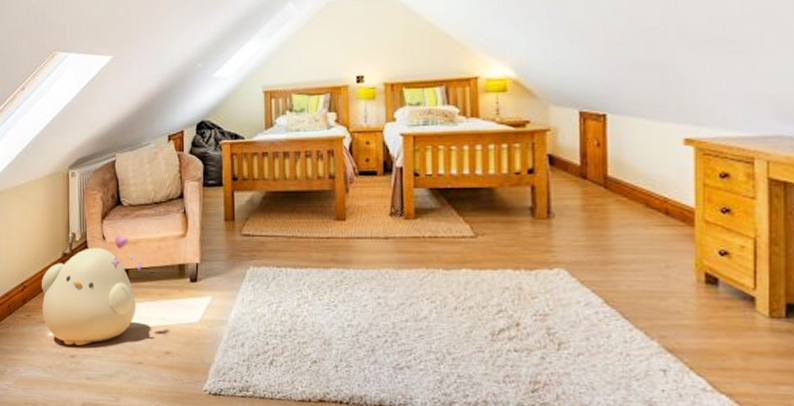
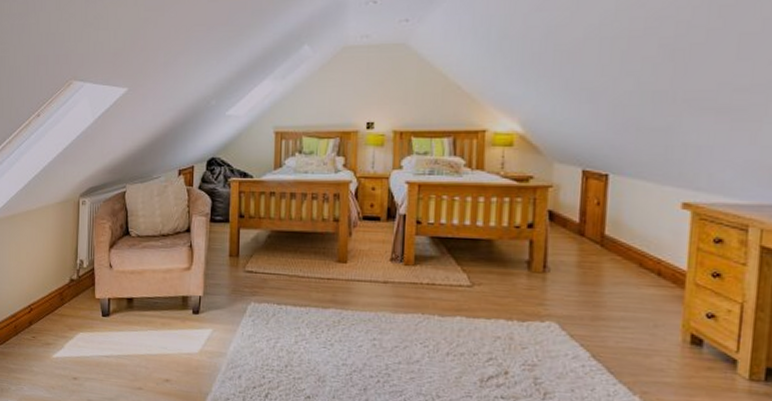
plush toy: present [41,234,143,346] -> none [47,263,147,369]

